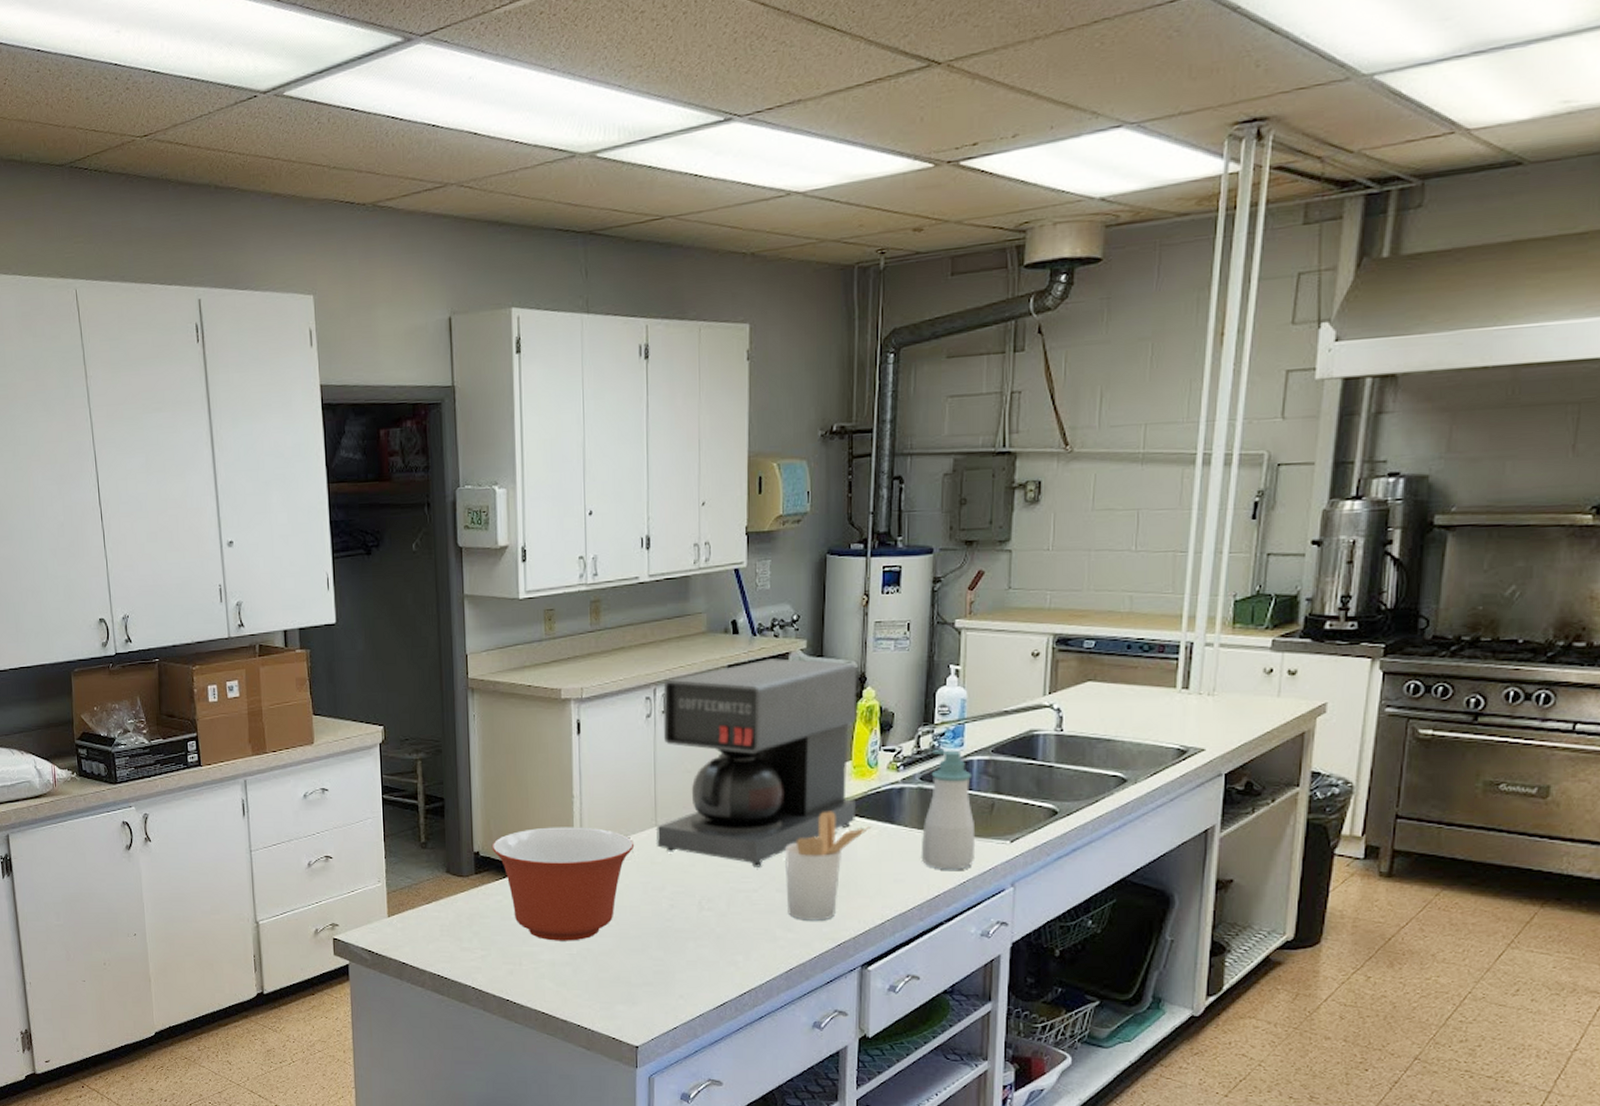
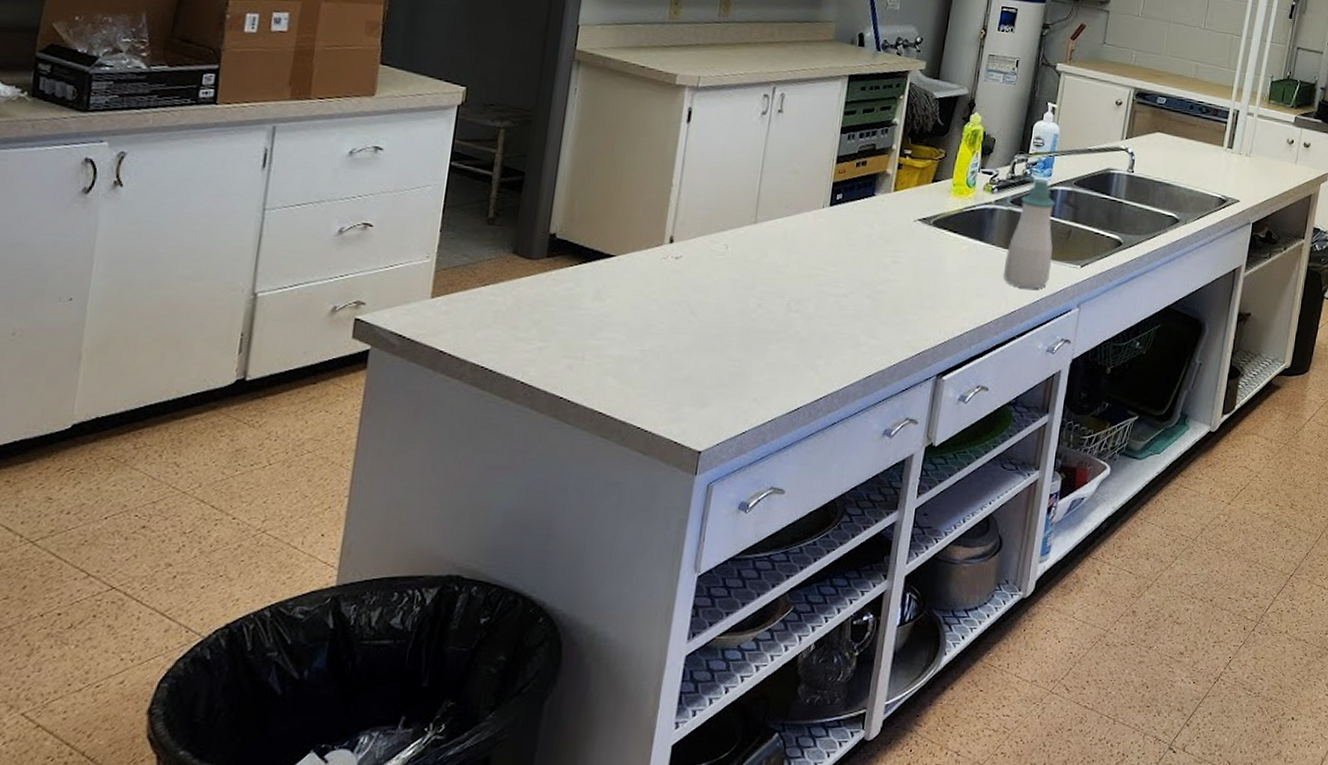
mixing bowl: present [491,827,635,941] -> none [571,214,730,337]
coffee maker: present [657,658,858,867] -> none [753,74,969,273]
utensil holder: present [784,811,872,921] -> none [873,224,963,329]

